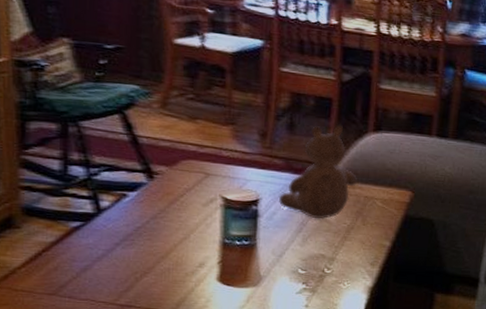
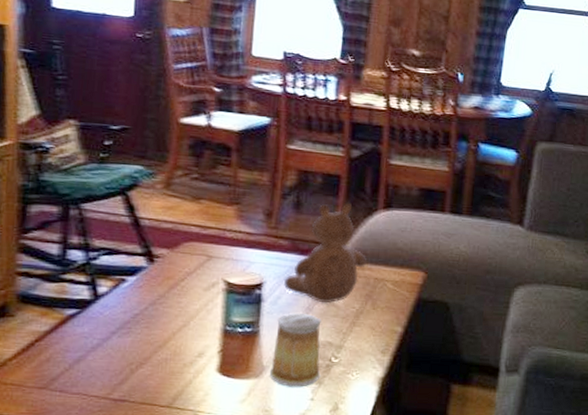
mug: none [266,228,315,295] -> present [269,313,322,388]

